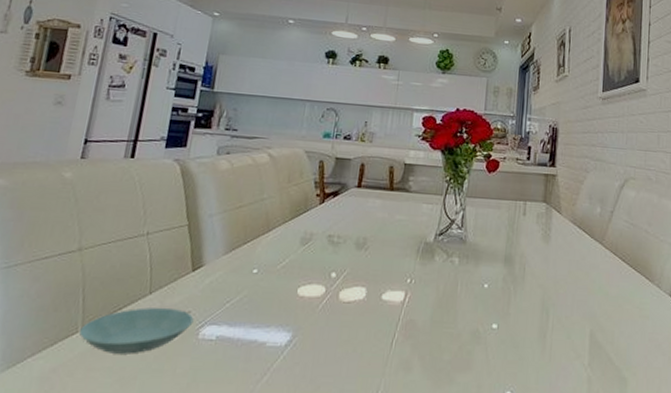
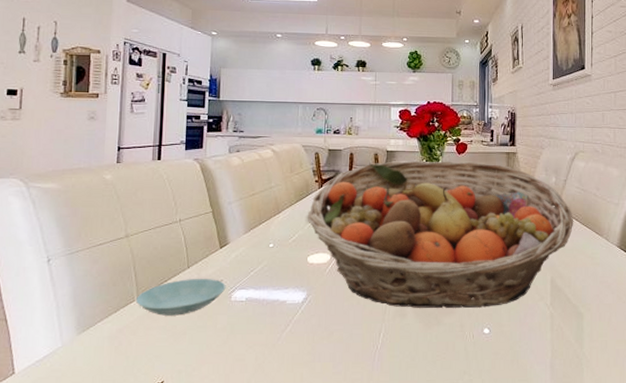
fruit basket: none [302,176,621,365] -> present [307,161,574,308]

